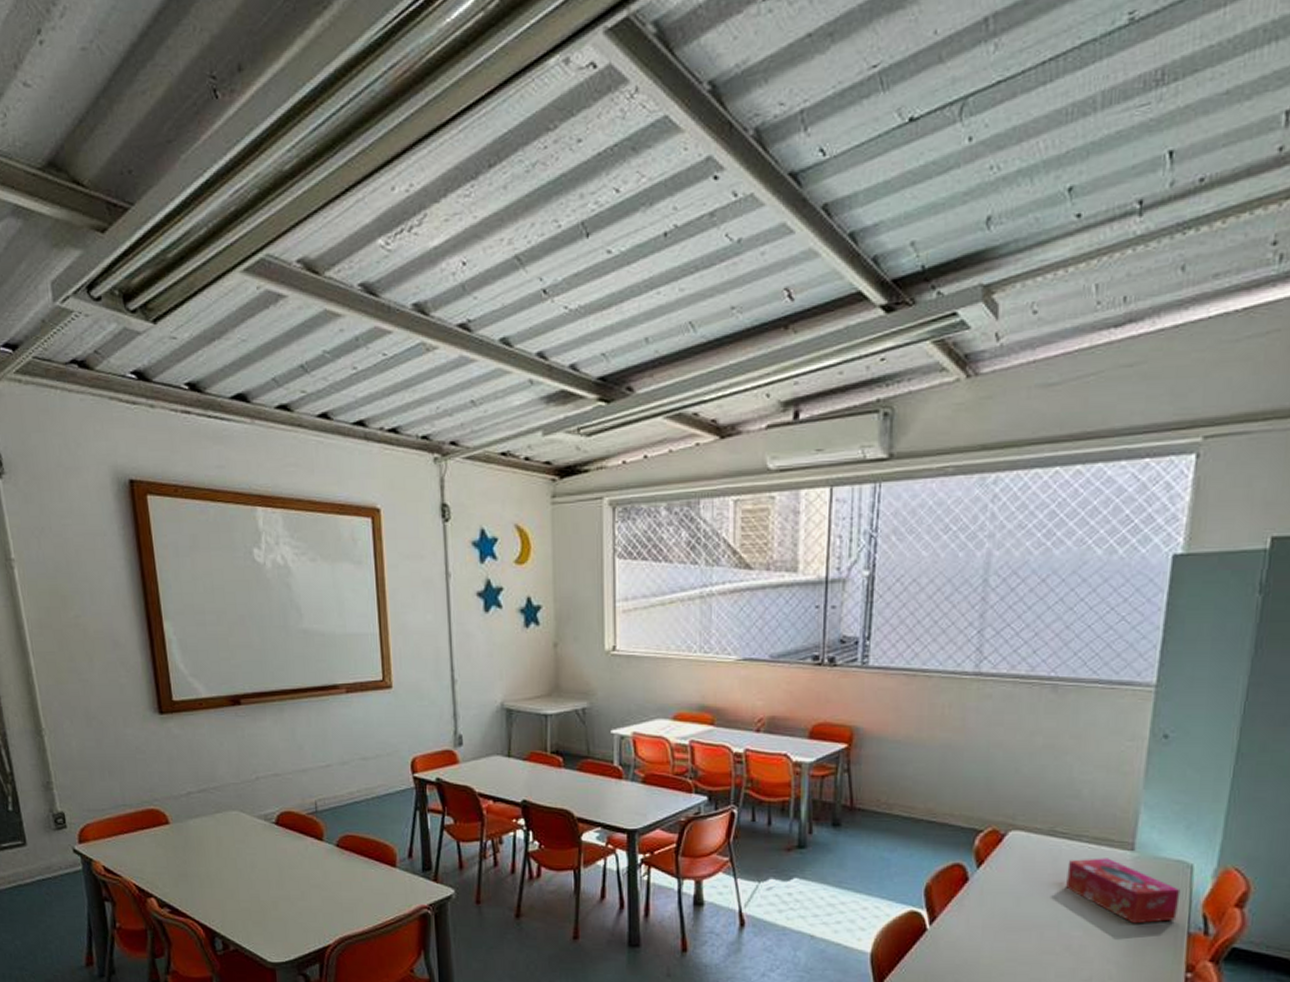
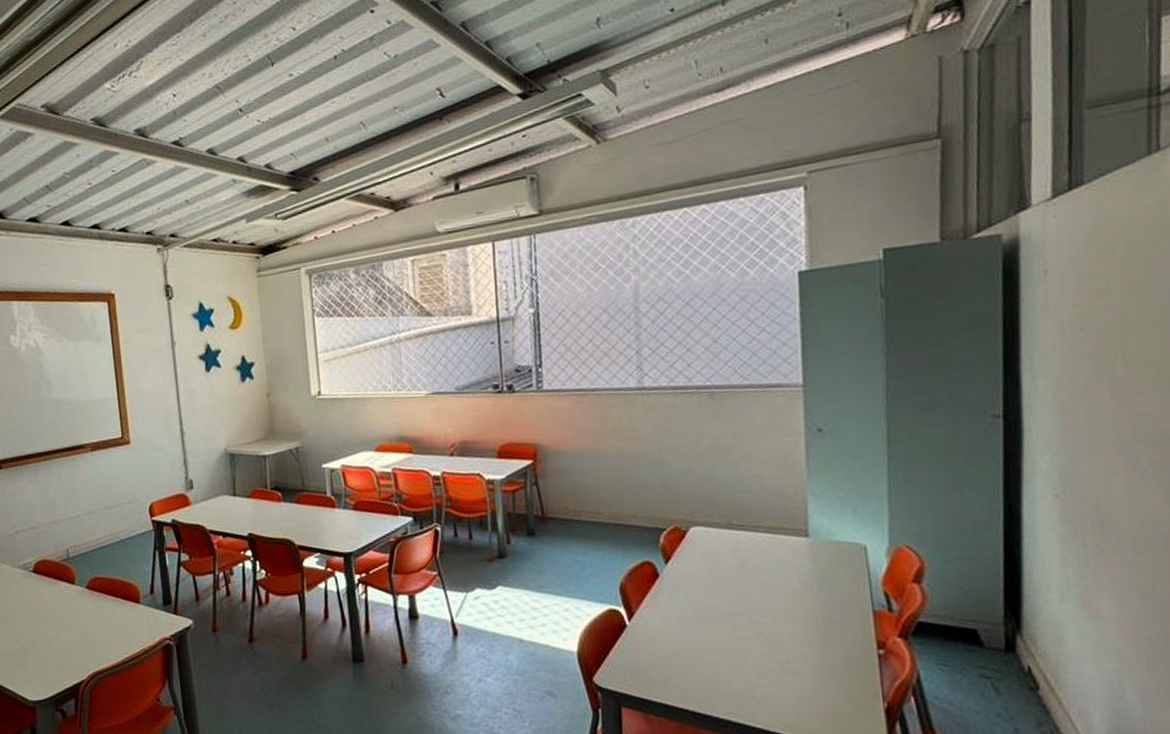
tissue box: present [1066,858,1181,924] -> none [749,545,860,606]

